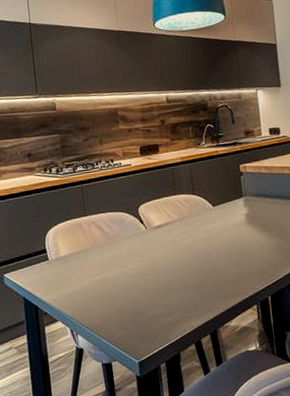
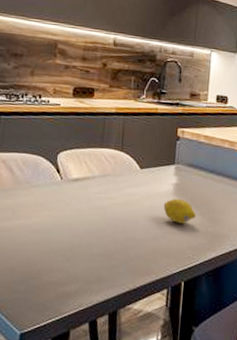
fruit: none [239,226,270,248] -> present [163,198,196,224]

